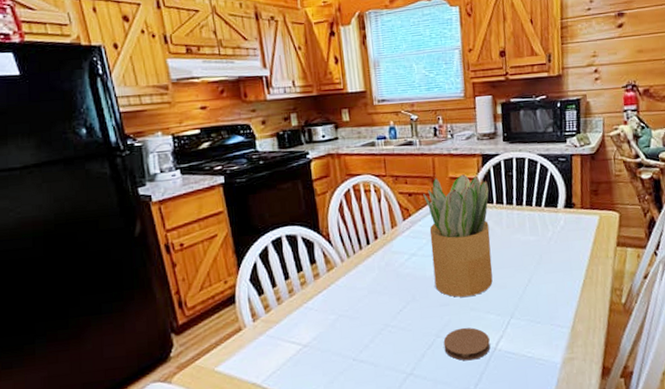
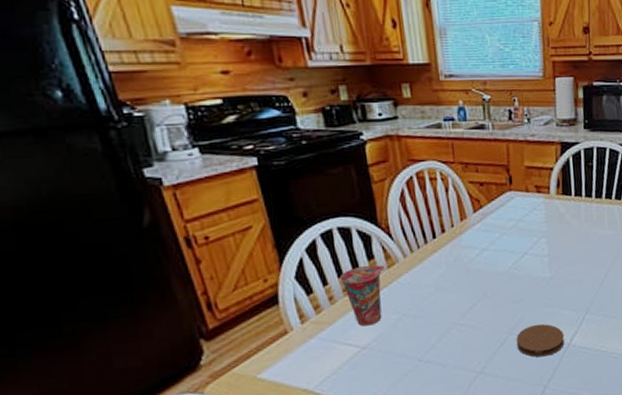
cup: none [286,269,326,326] -> present [339,265,386,327]
potted plant: present [423,174,493,297] -> none [496,163,569,294]

